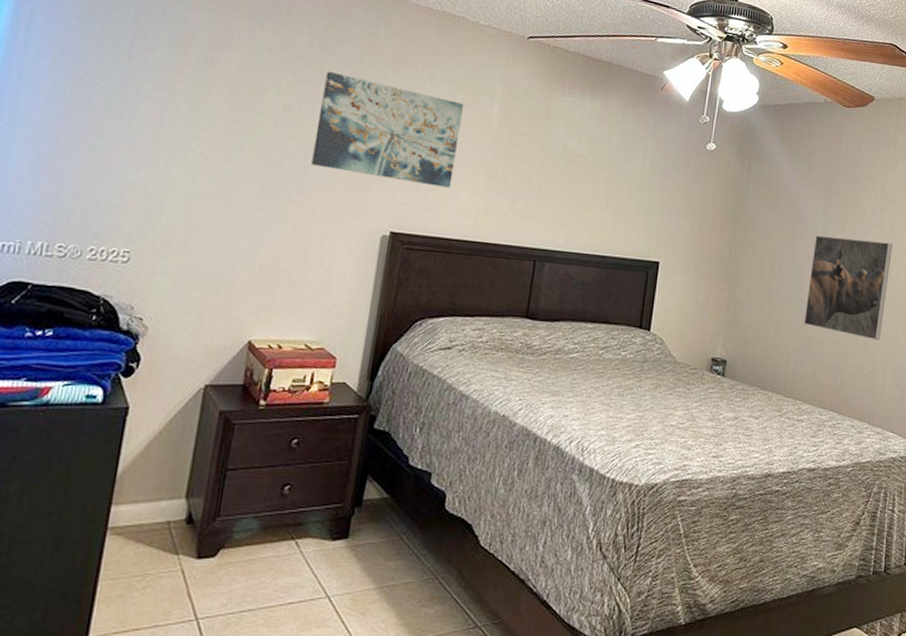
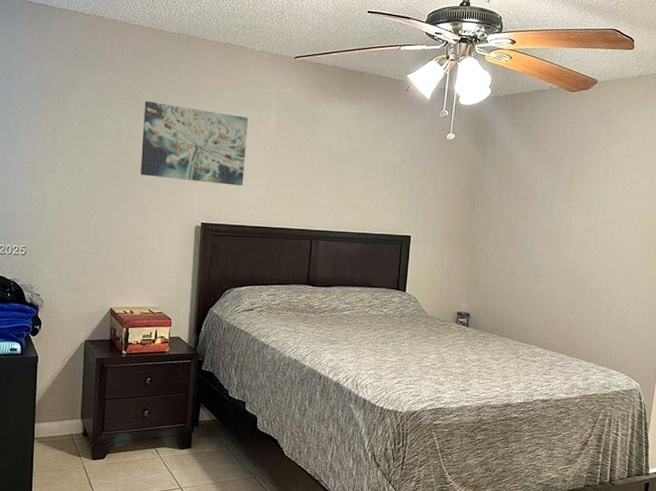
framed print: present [803,235,892,341] -> none [535,206,615,294]

